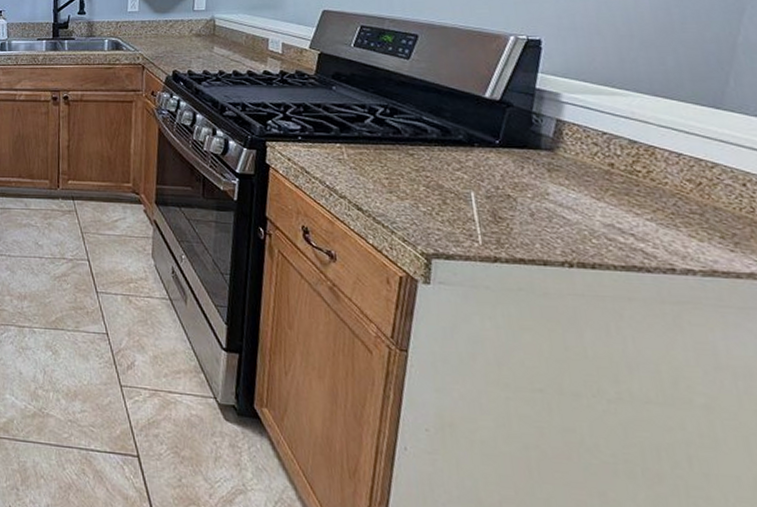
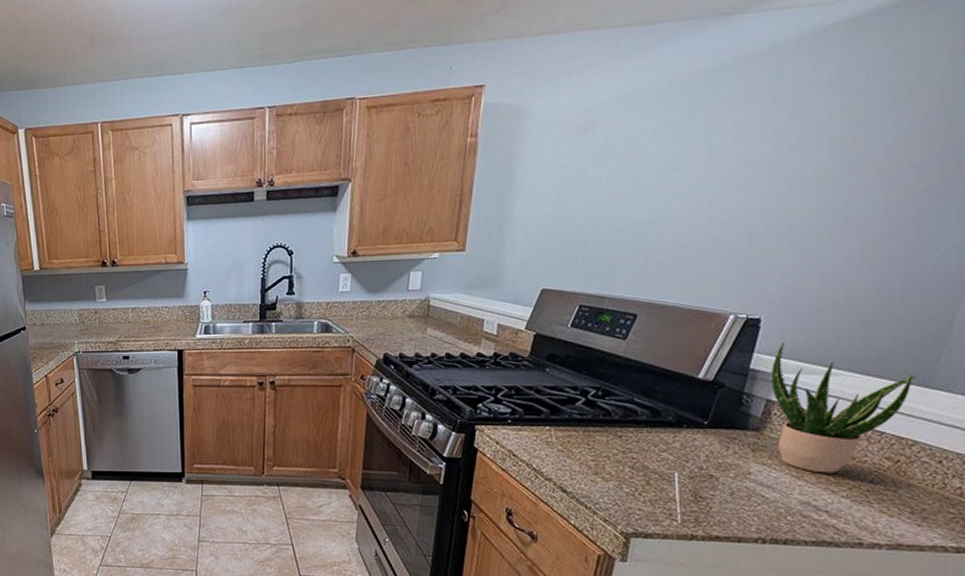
potted plant: none [557,63,708,195] -> present [770,342,918,473]

